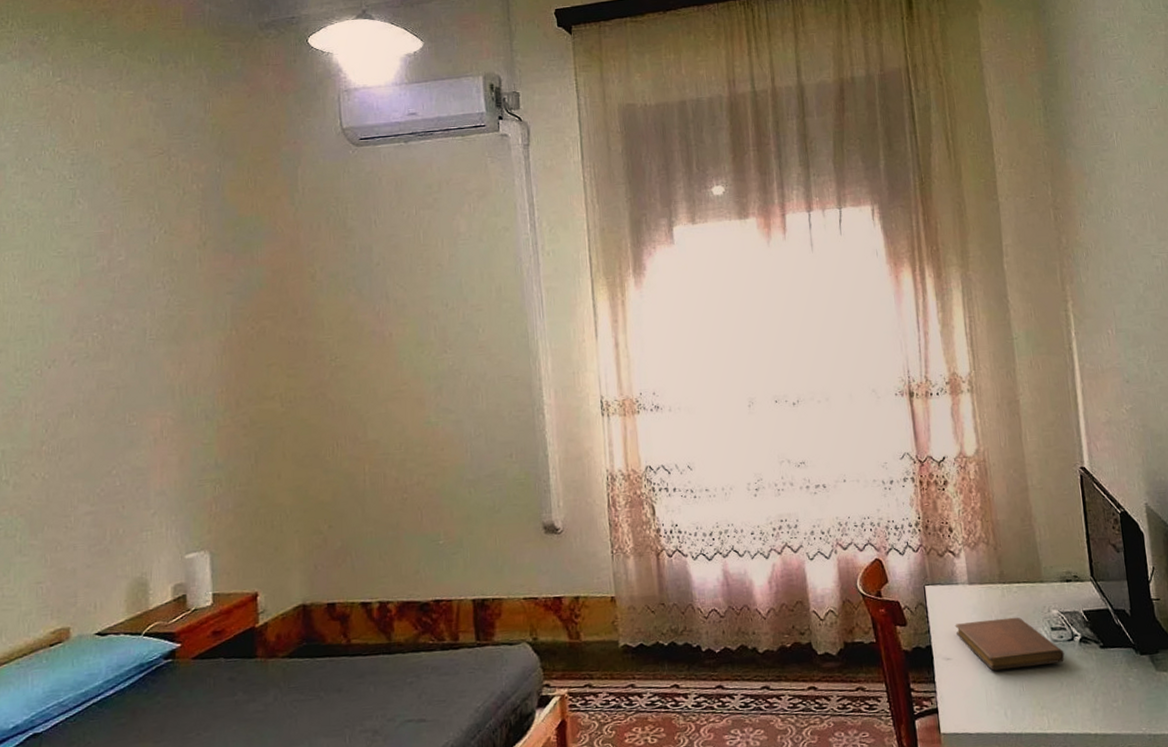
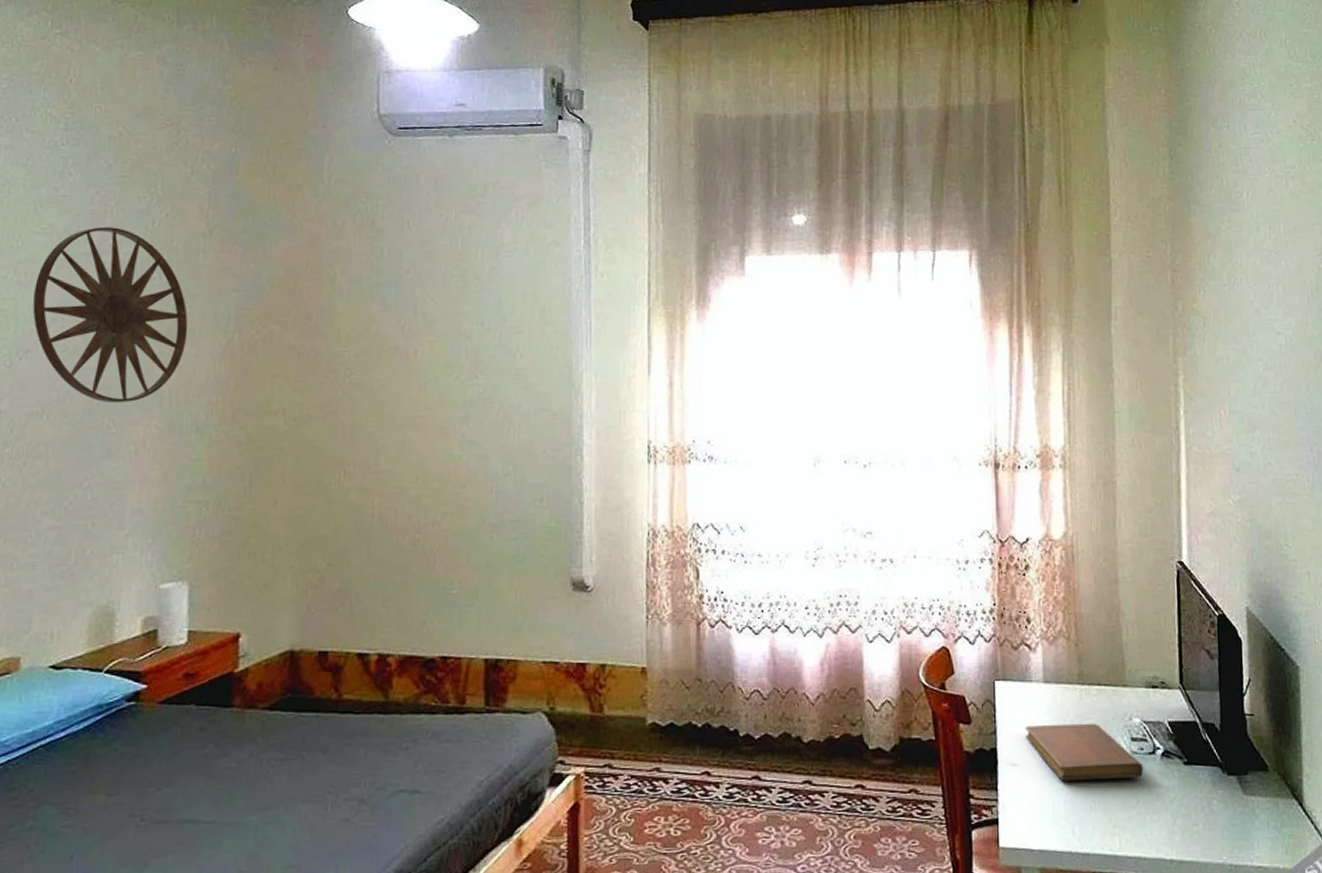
wall art: none [56,246,192,400] -> present [32,227,188,403]

